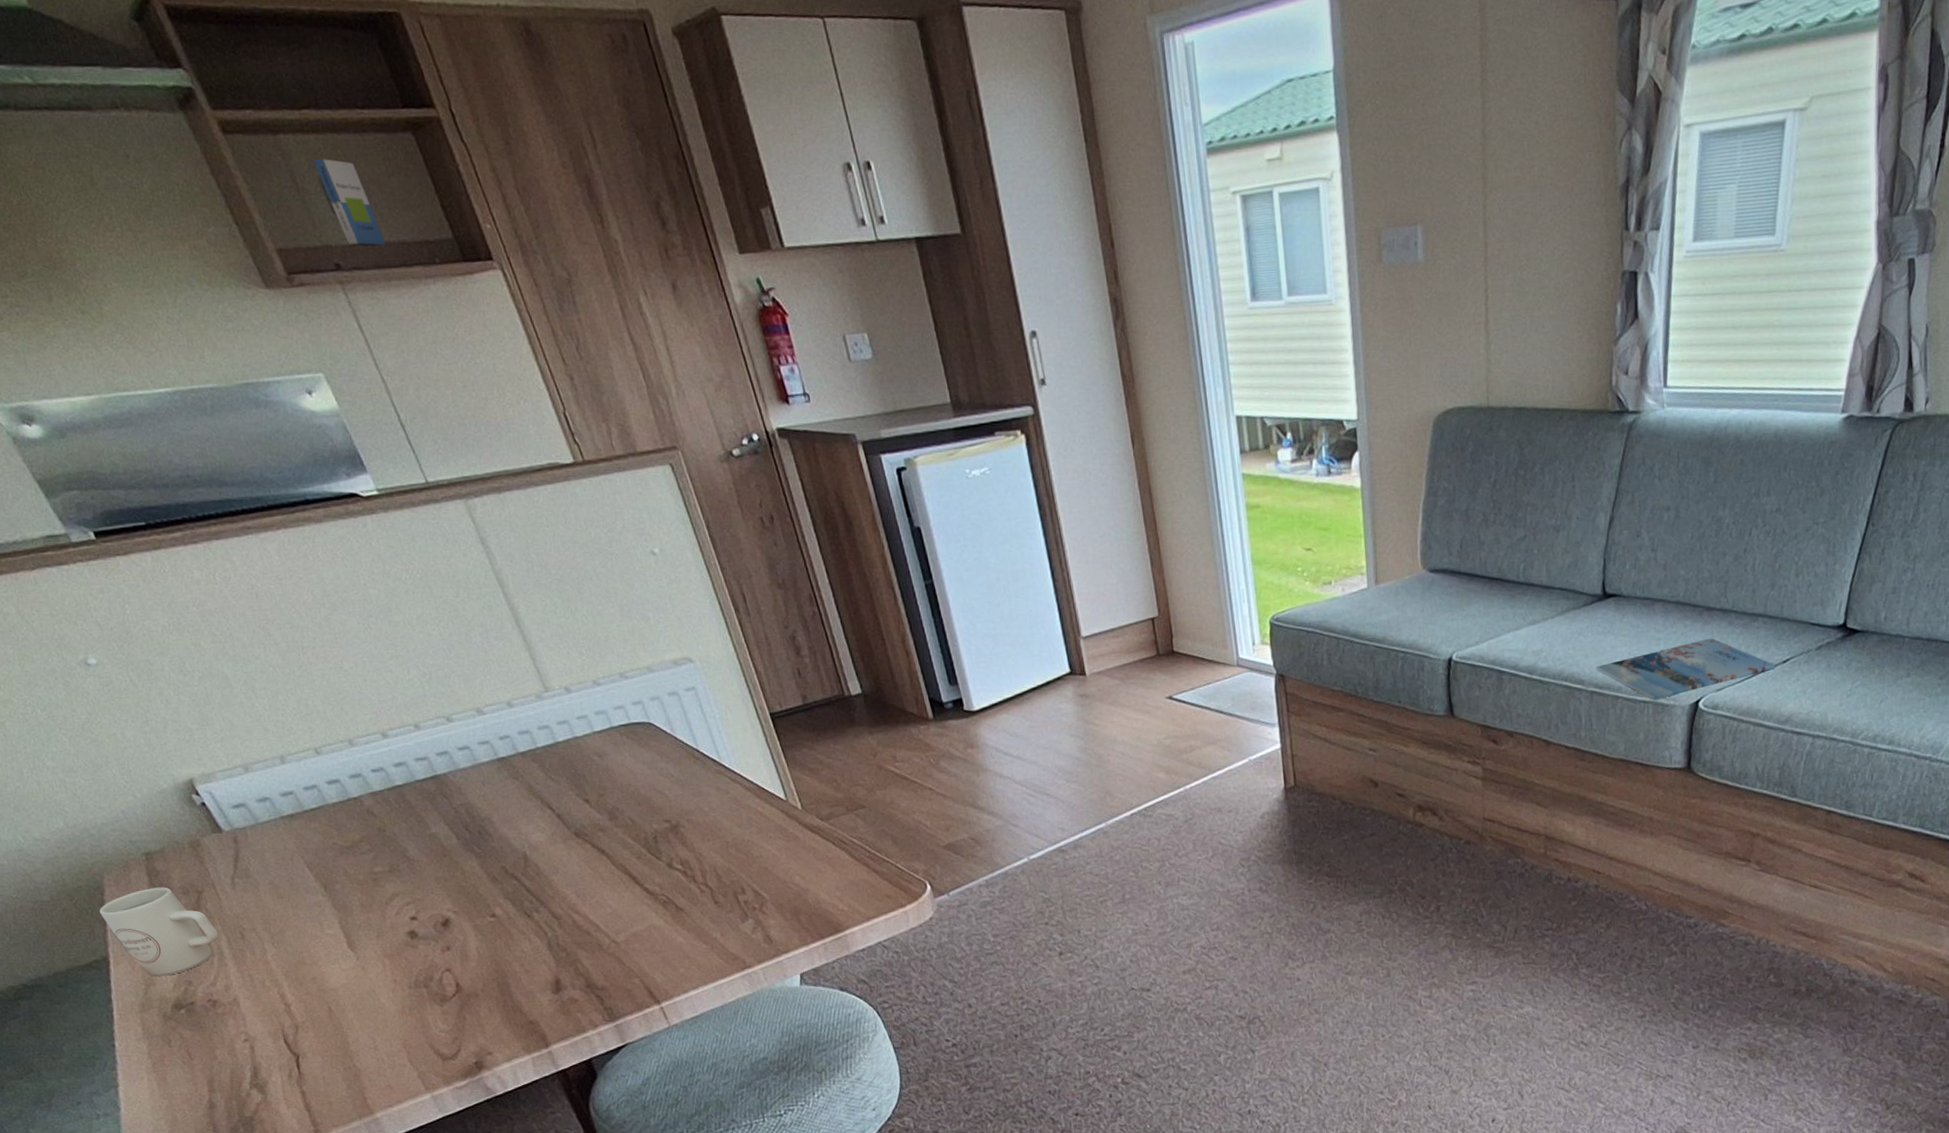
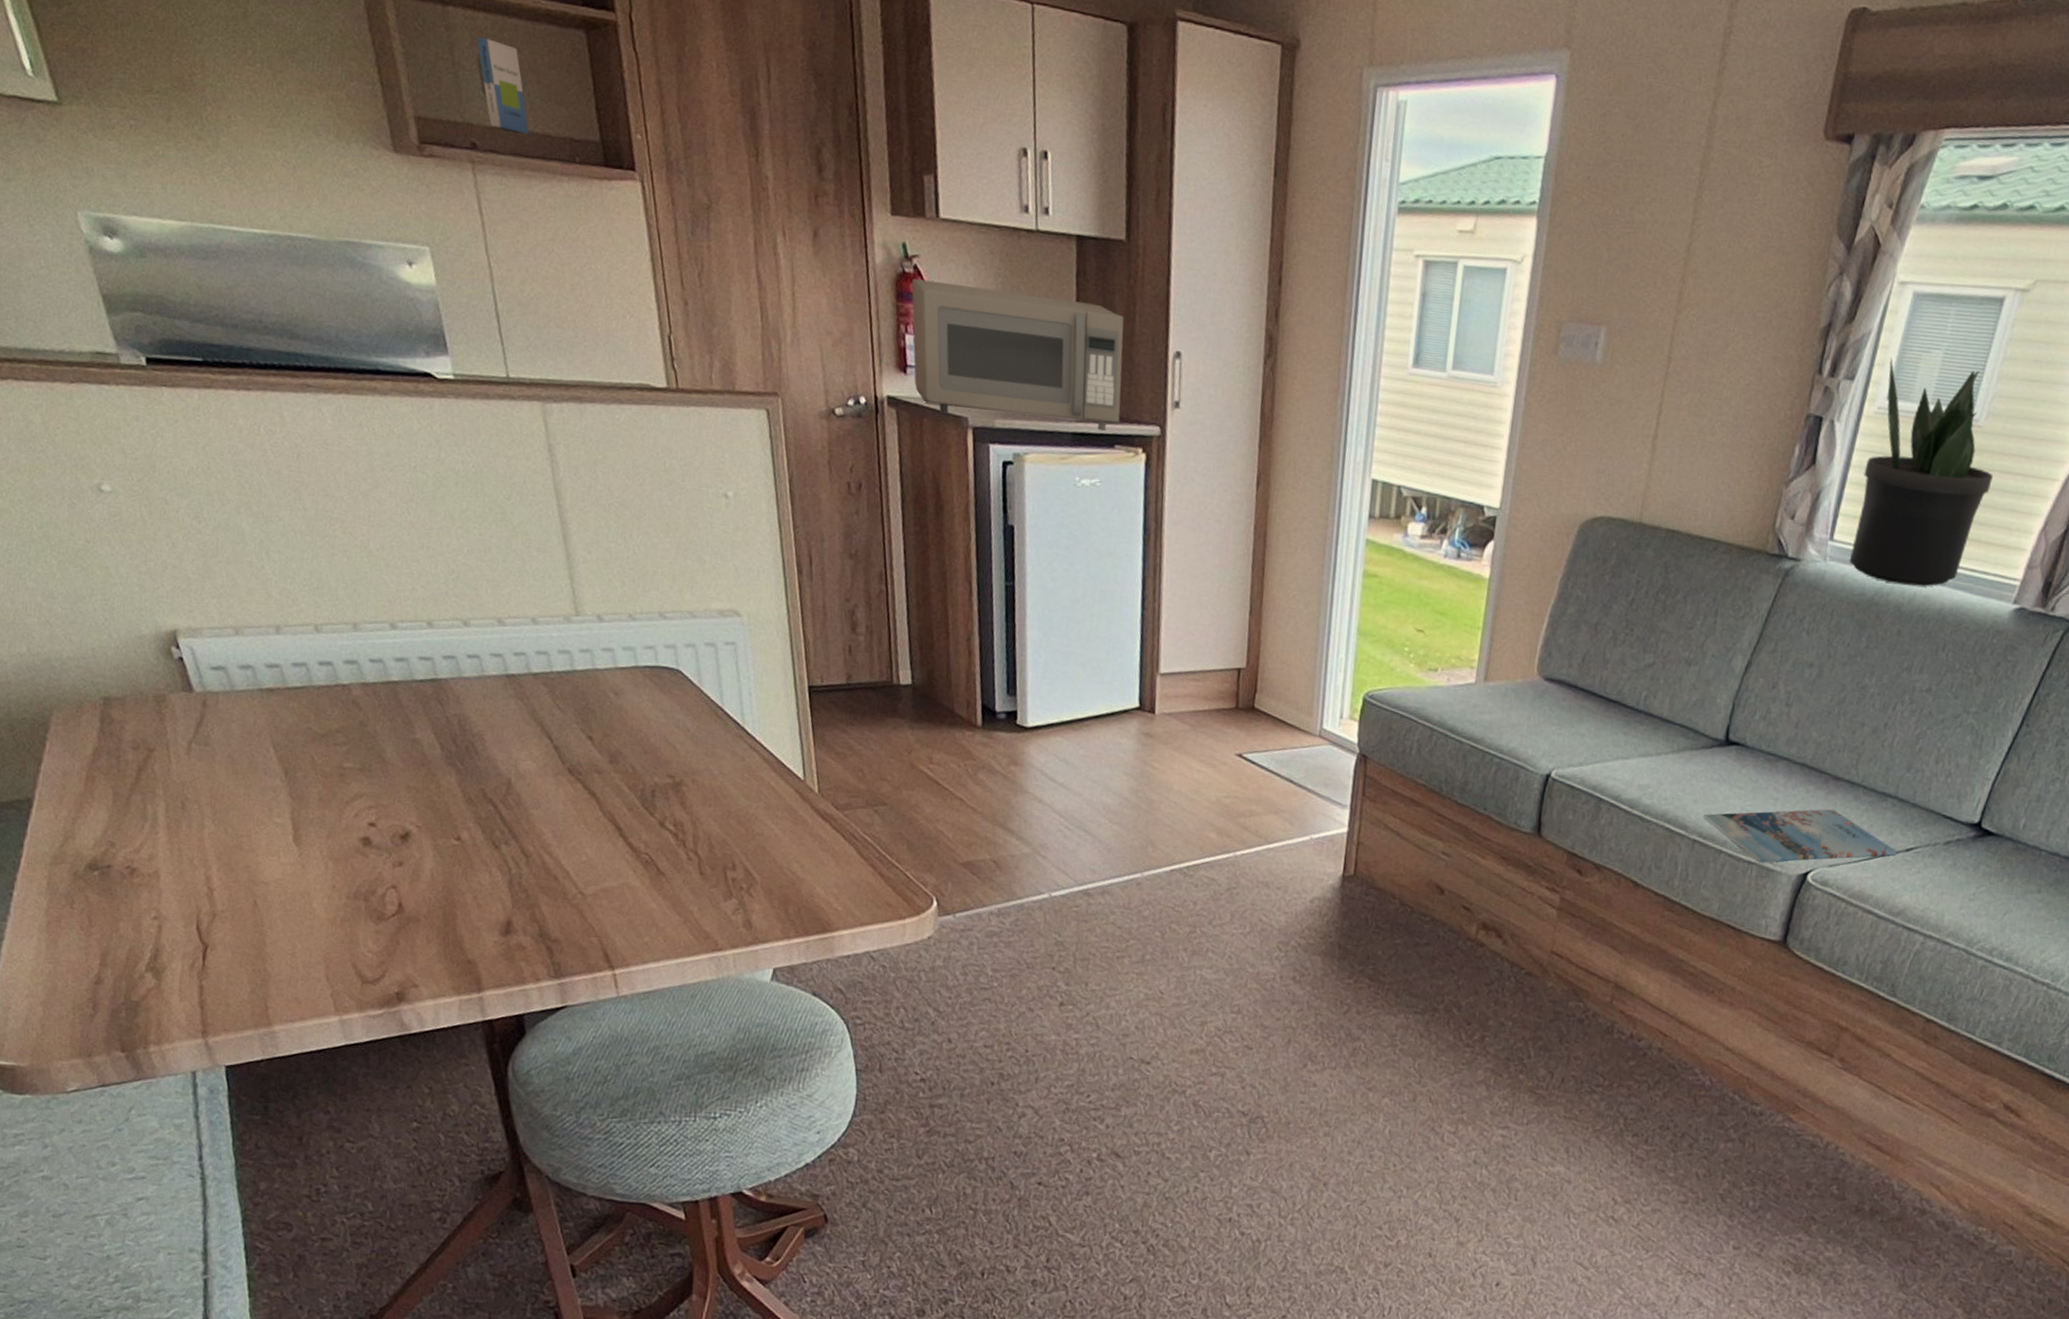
mug: present [99,887,220,977] -> none [38,735,159,832]
microwave: none [774,300,994,435] -> present [911,278,1124,431]
planter: none [1684,196,1803,416] -> present [1849,357,1993,586]

